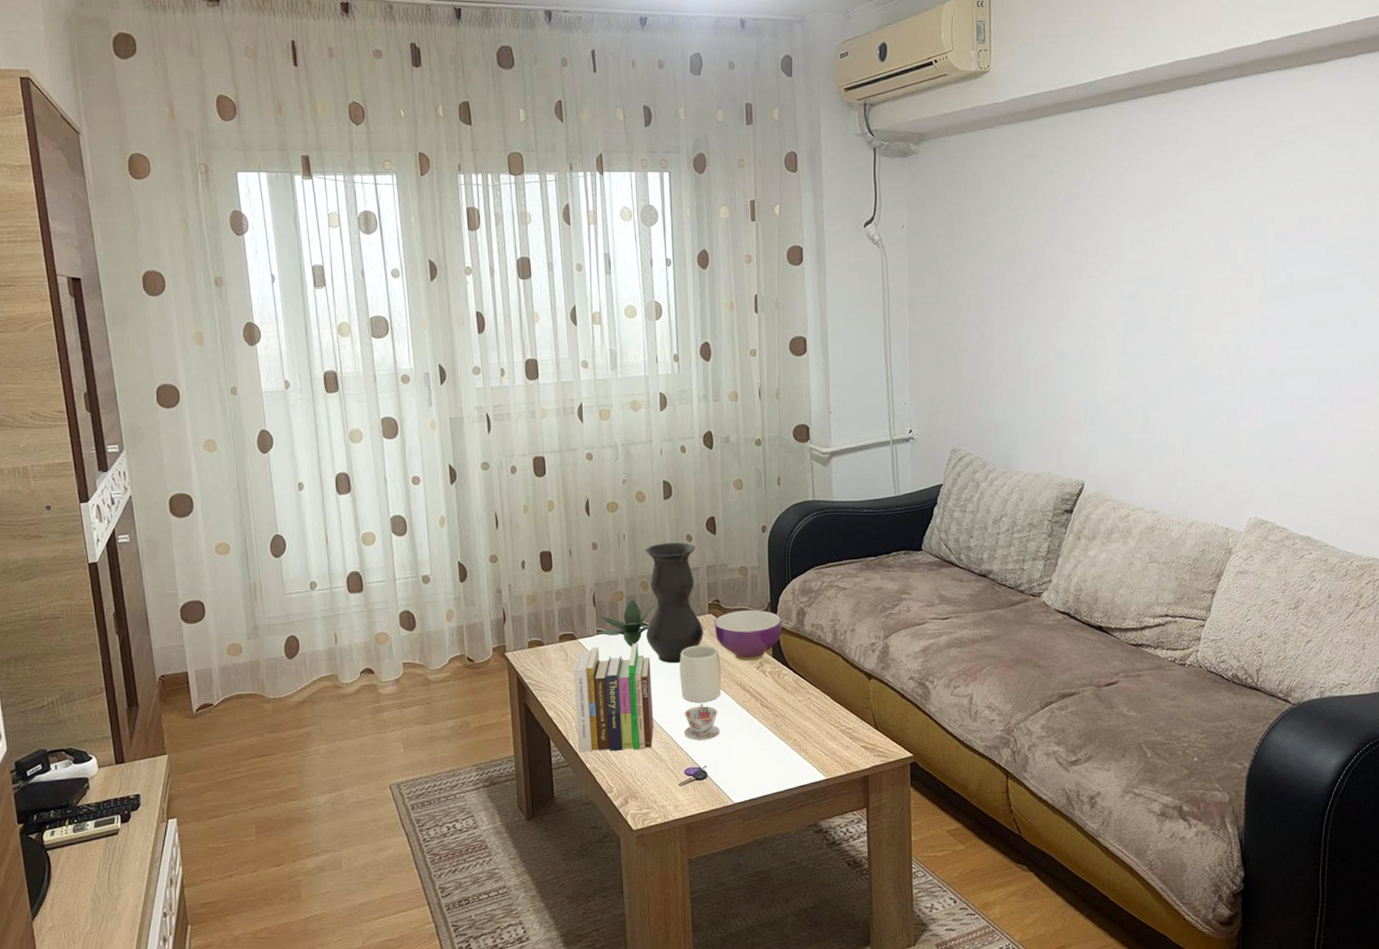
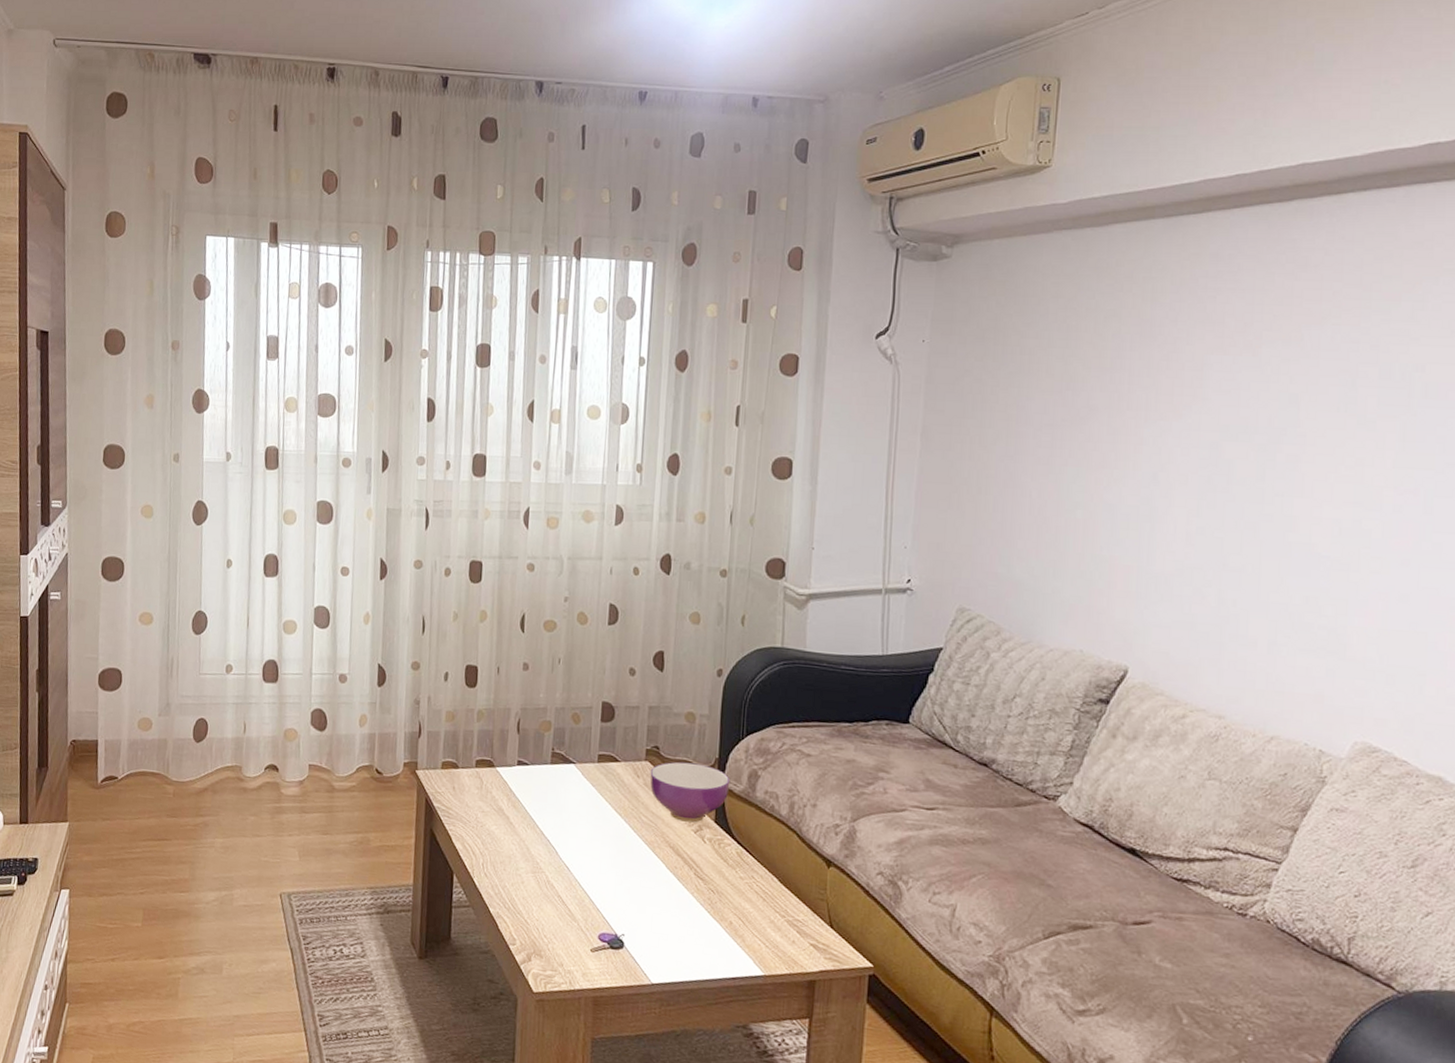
books: present [573,643,654,752] -> none [483,778,574,902]
plant: present [596,600,655,648] -> none [517,732,585,786]
vase: present [645,542,703,663] -> none [572,673,639,811]
mug: present [679,645,722,702] -> none [604,794,654,861]
teacup: present [684,703,720,740] -> none [603,861,644,905]

